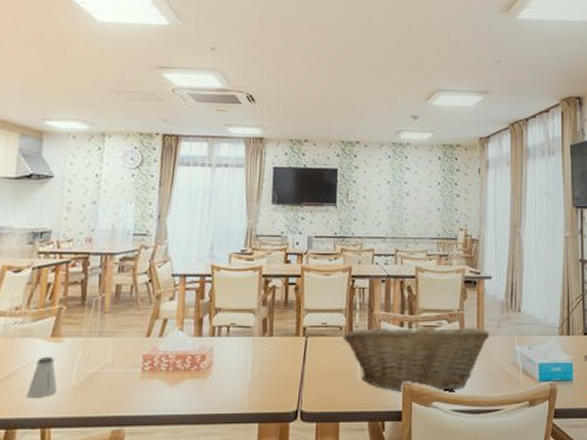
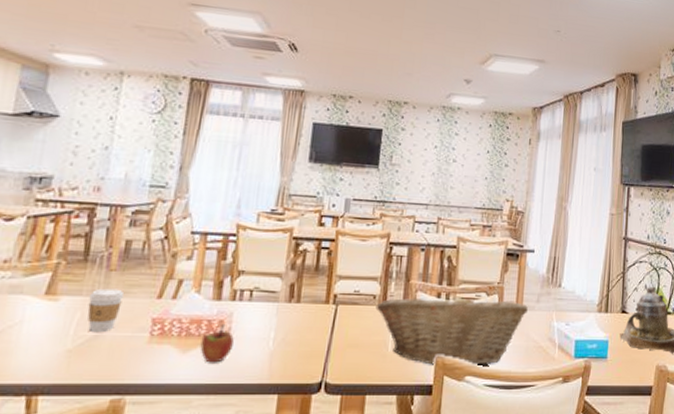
saltshaker: present [27,356,57,398] -> none [12,316,49,362]
coffee cup: none [87,329,118,370] -> present [87,288,125,333]
apple: none [186,358,215,395] -> present [200,323,234,363]

